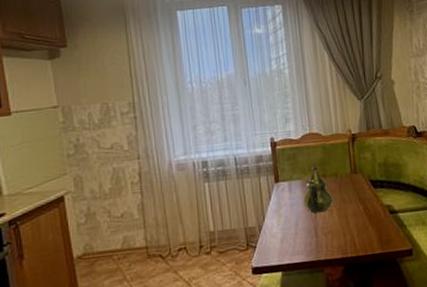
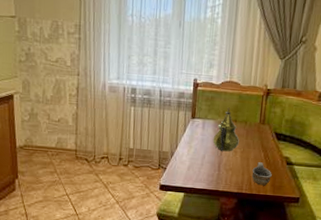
cup: none [353,217,377,244] -> present [251,162,272,186]

